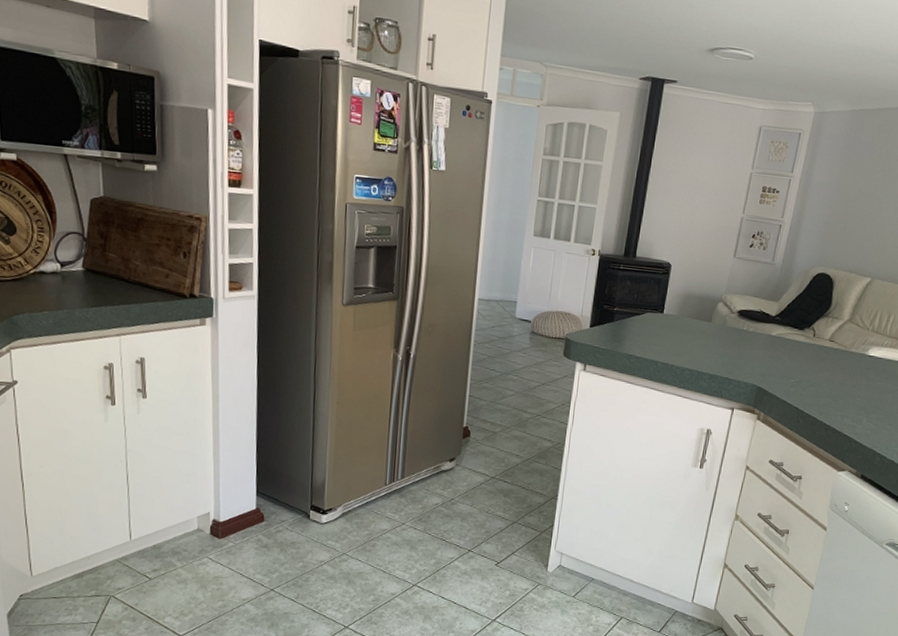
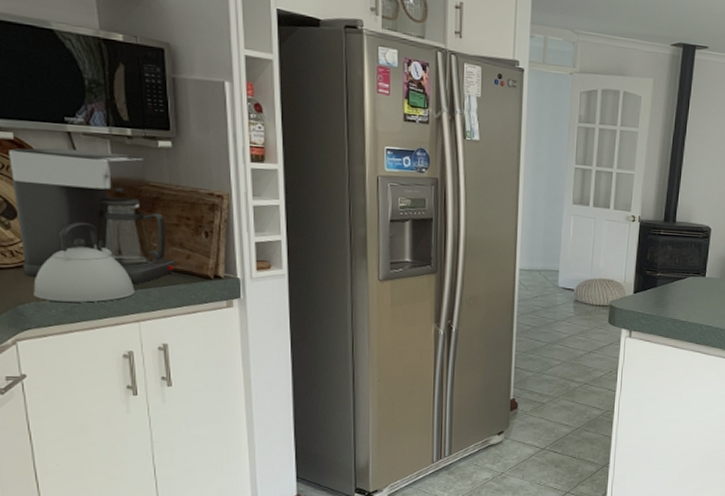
coffee maker: none [12,168,155,301] -> present [9,147,176,285]
kettle: none [27,239,117,316] -> present [33,221,135,303]

